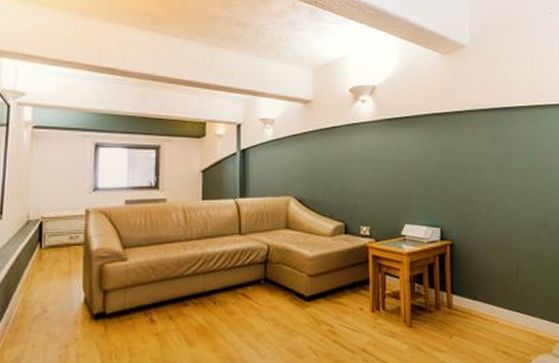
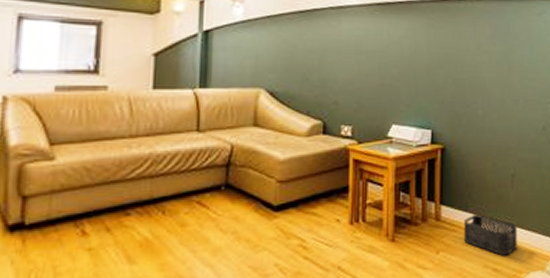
storage bin: none [474,302,524,340] -> present [464,214,517,256]

